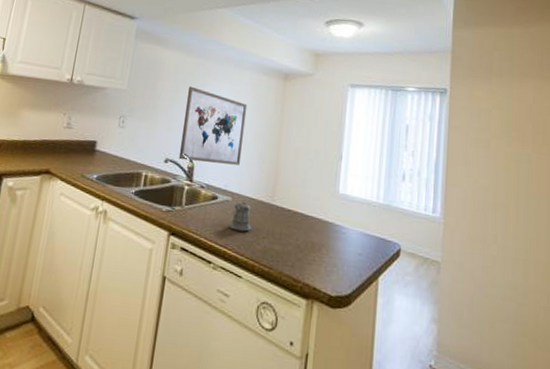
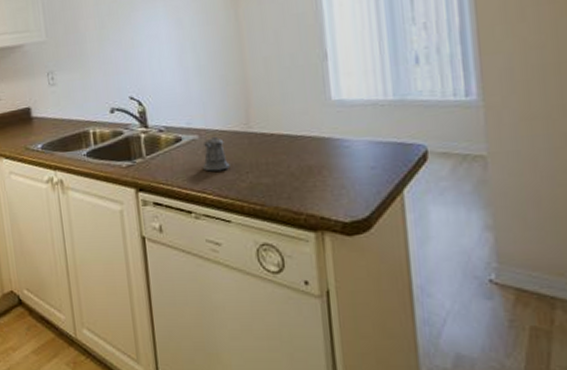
wall art: present [178,86,248,166] -> none [115,16,200,106]

